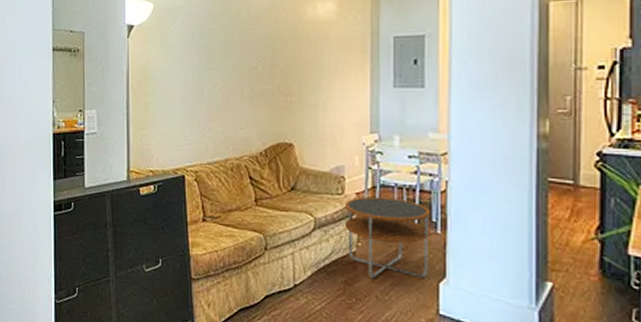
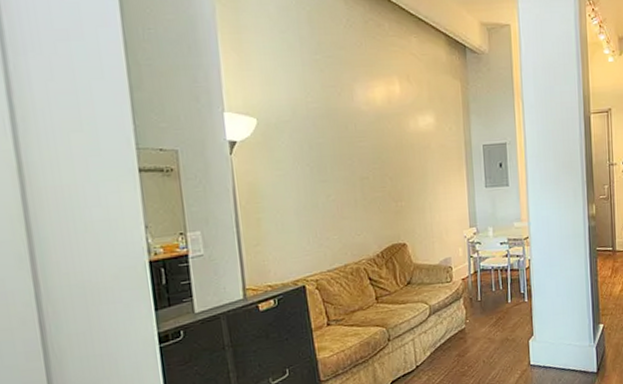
side table: present [344,196,430,279] -> none [453,278,521,348]

